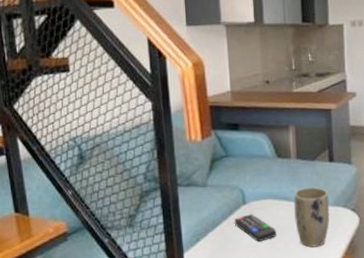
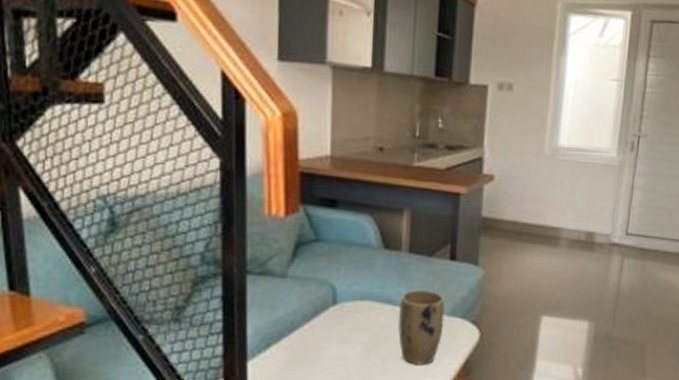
remote control: present [234,214,277,243] -> none [318,318,374,354]

